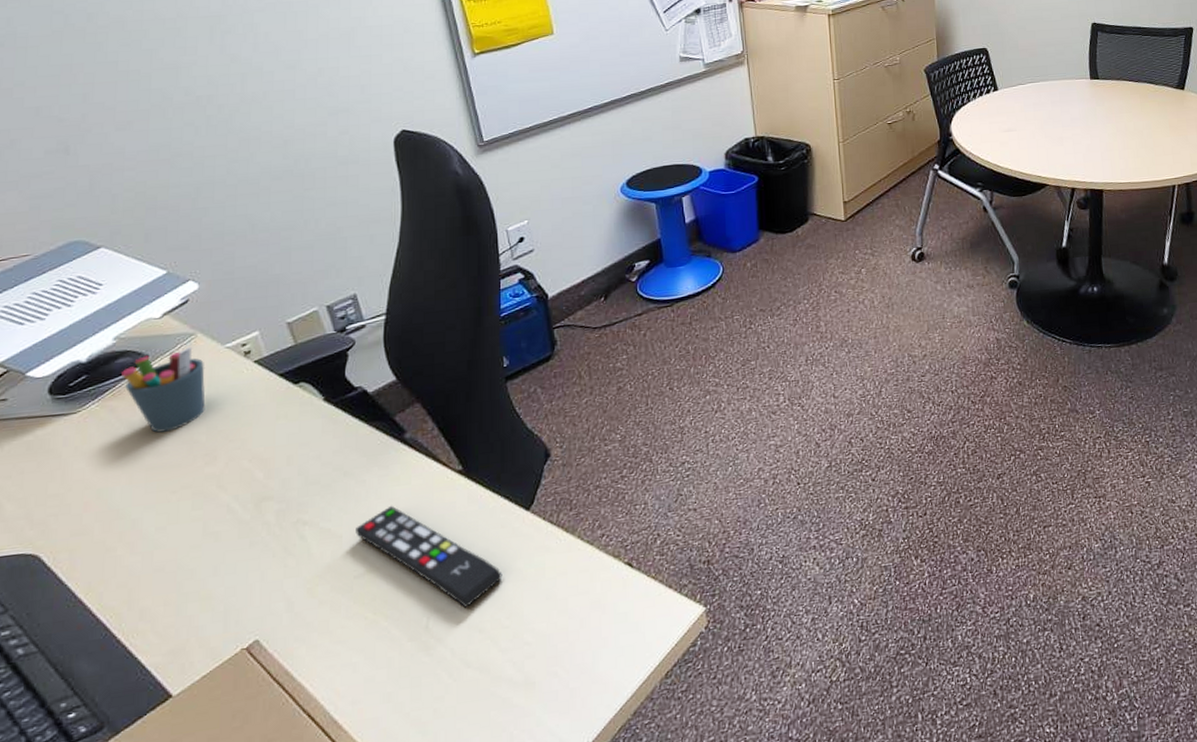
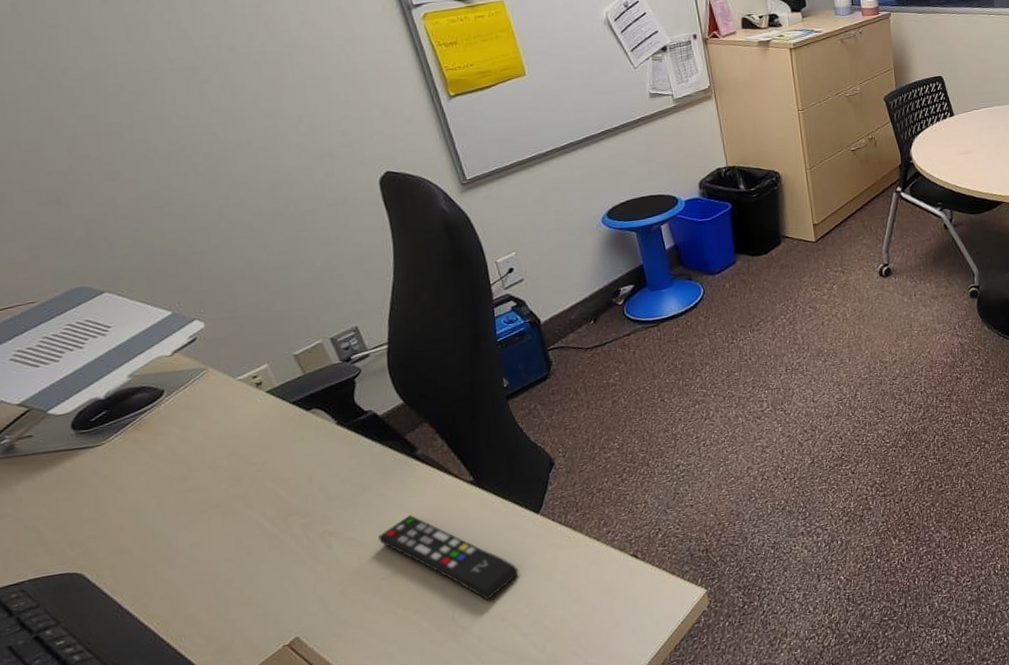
pen holder: present [121,346,206,433] -> none [140,380,225,460]

